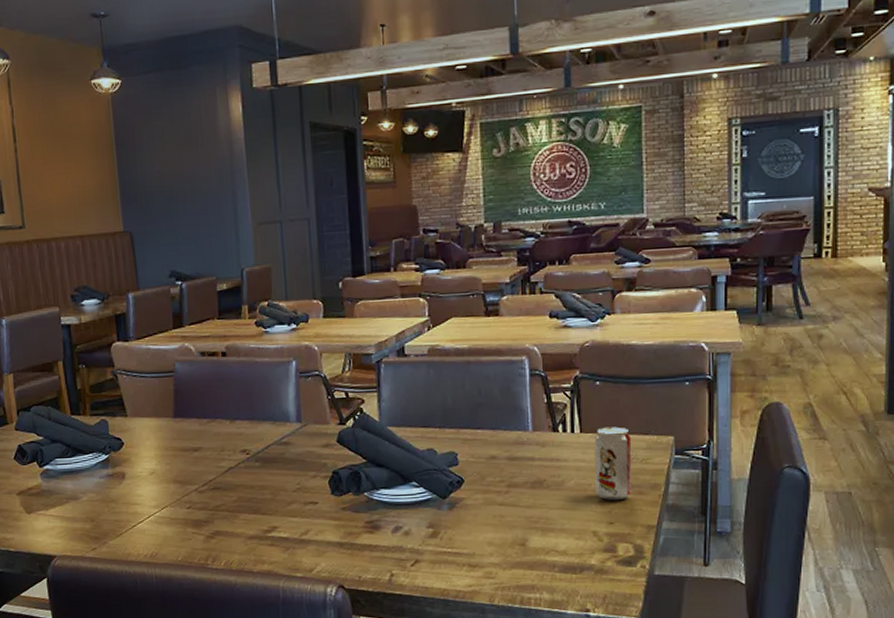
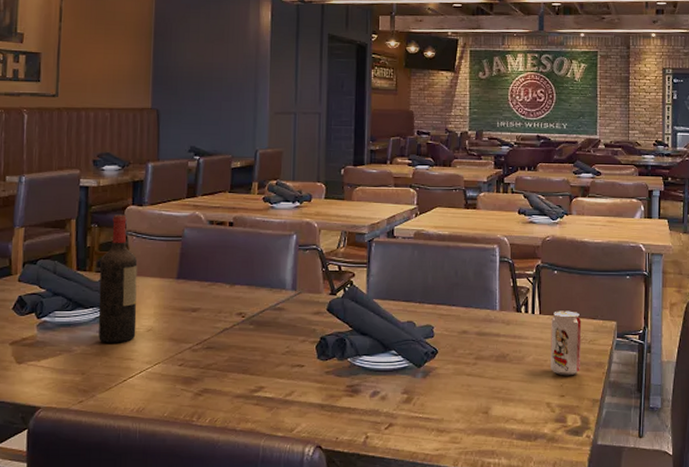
wine bottle: none [92,352,140,489] -> present [98,214,138,343]

